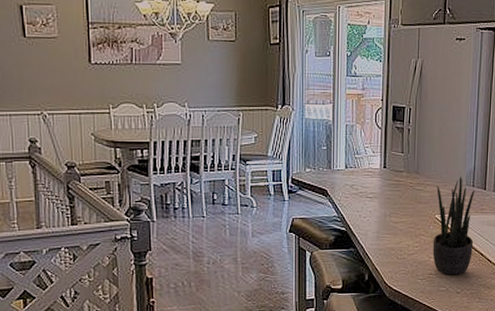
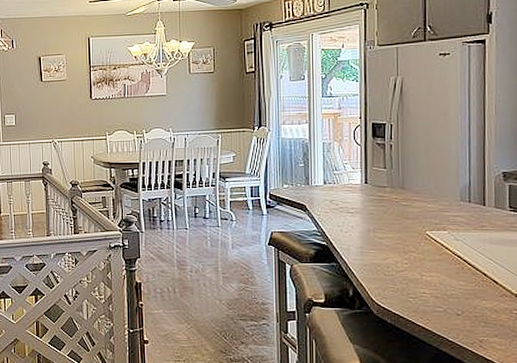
potted plant: present [433,176,474,276] -> none [425,191,474,296]

